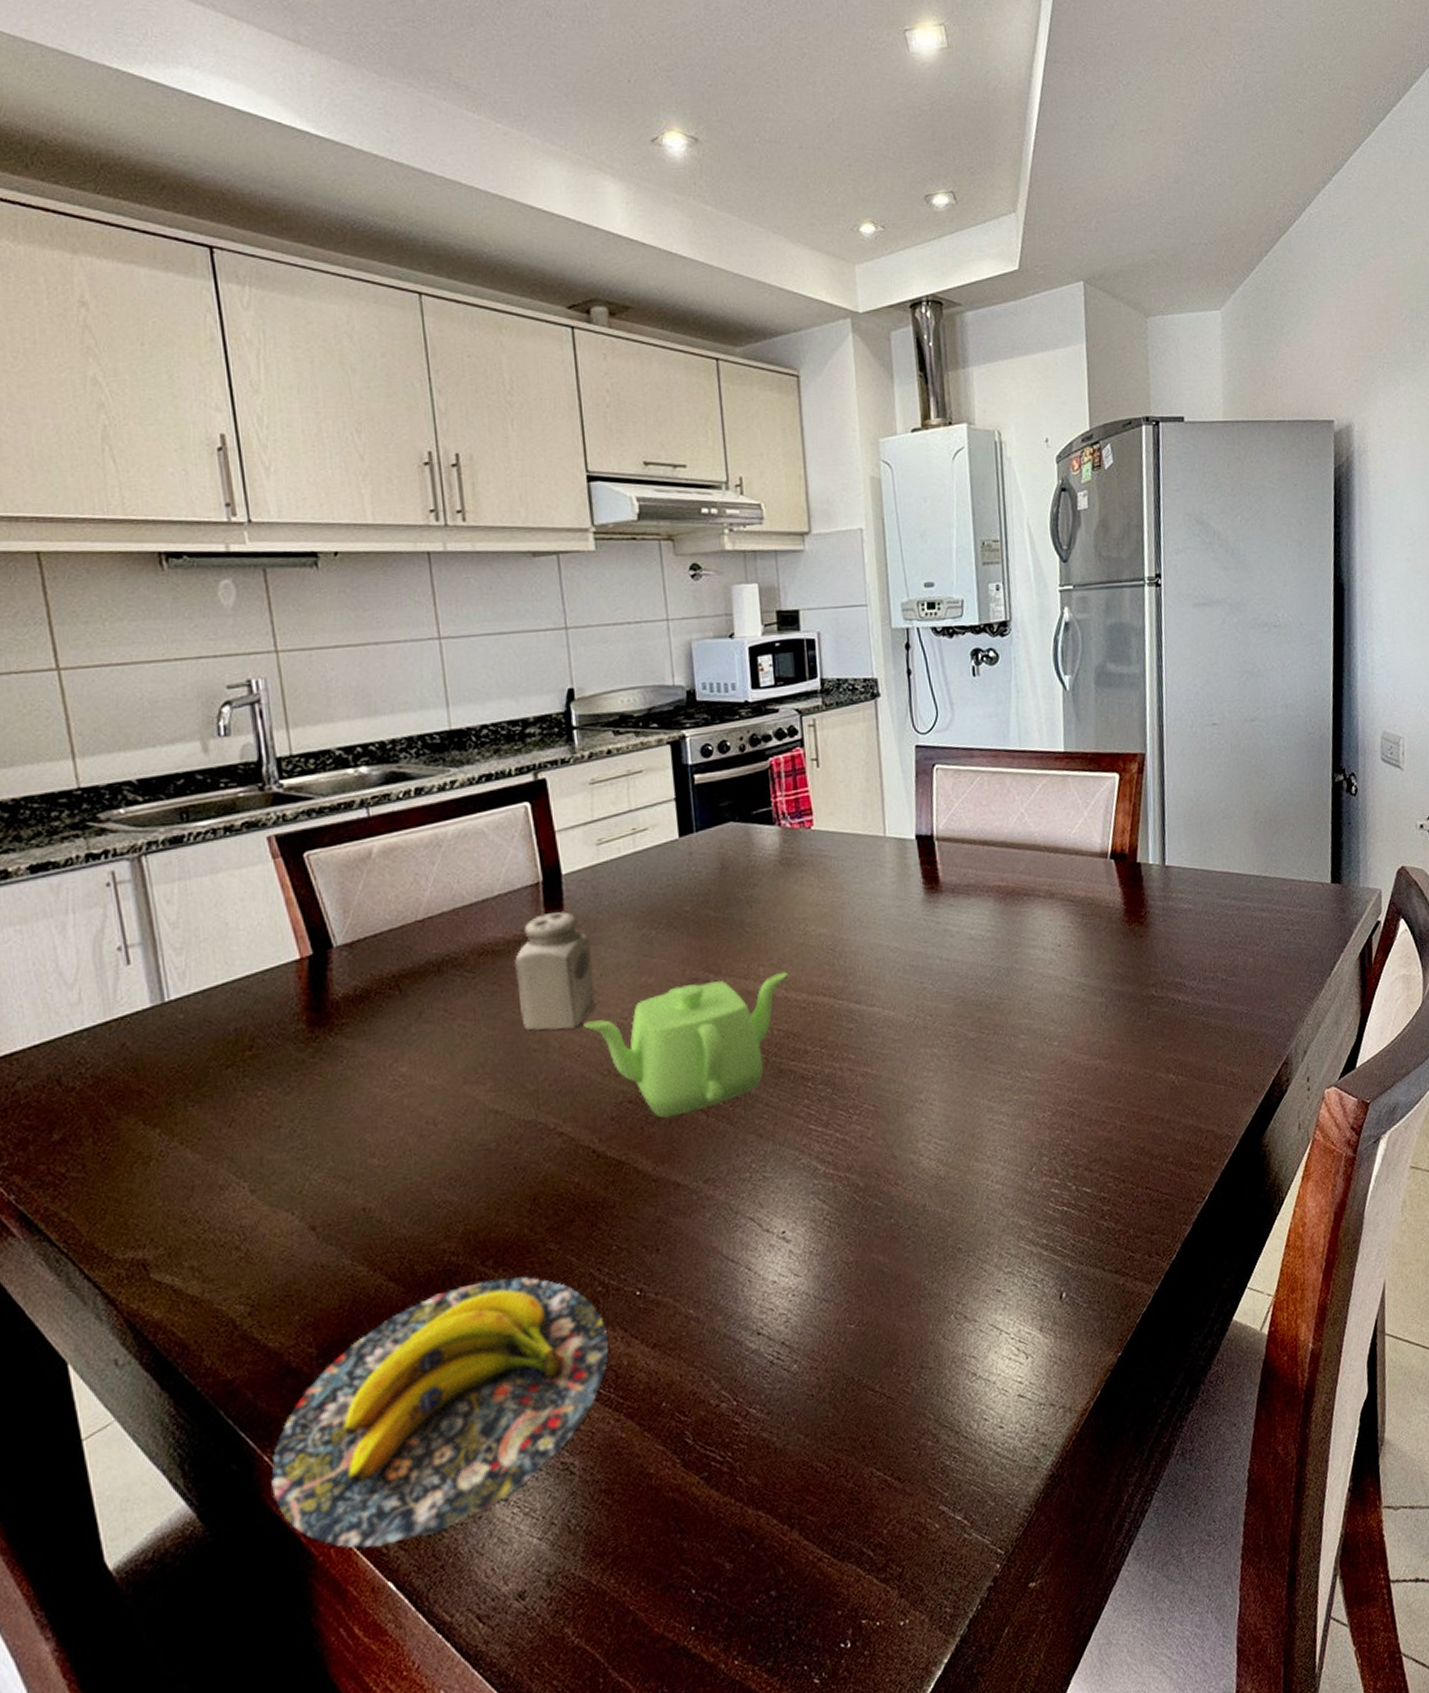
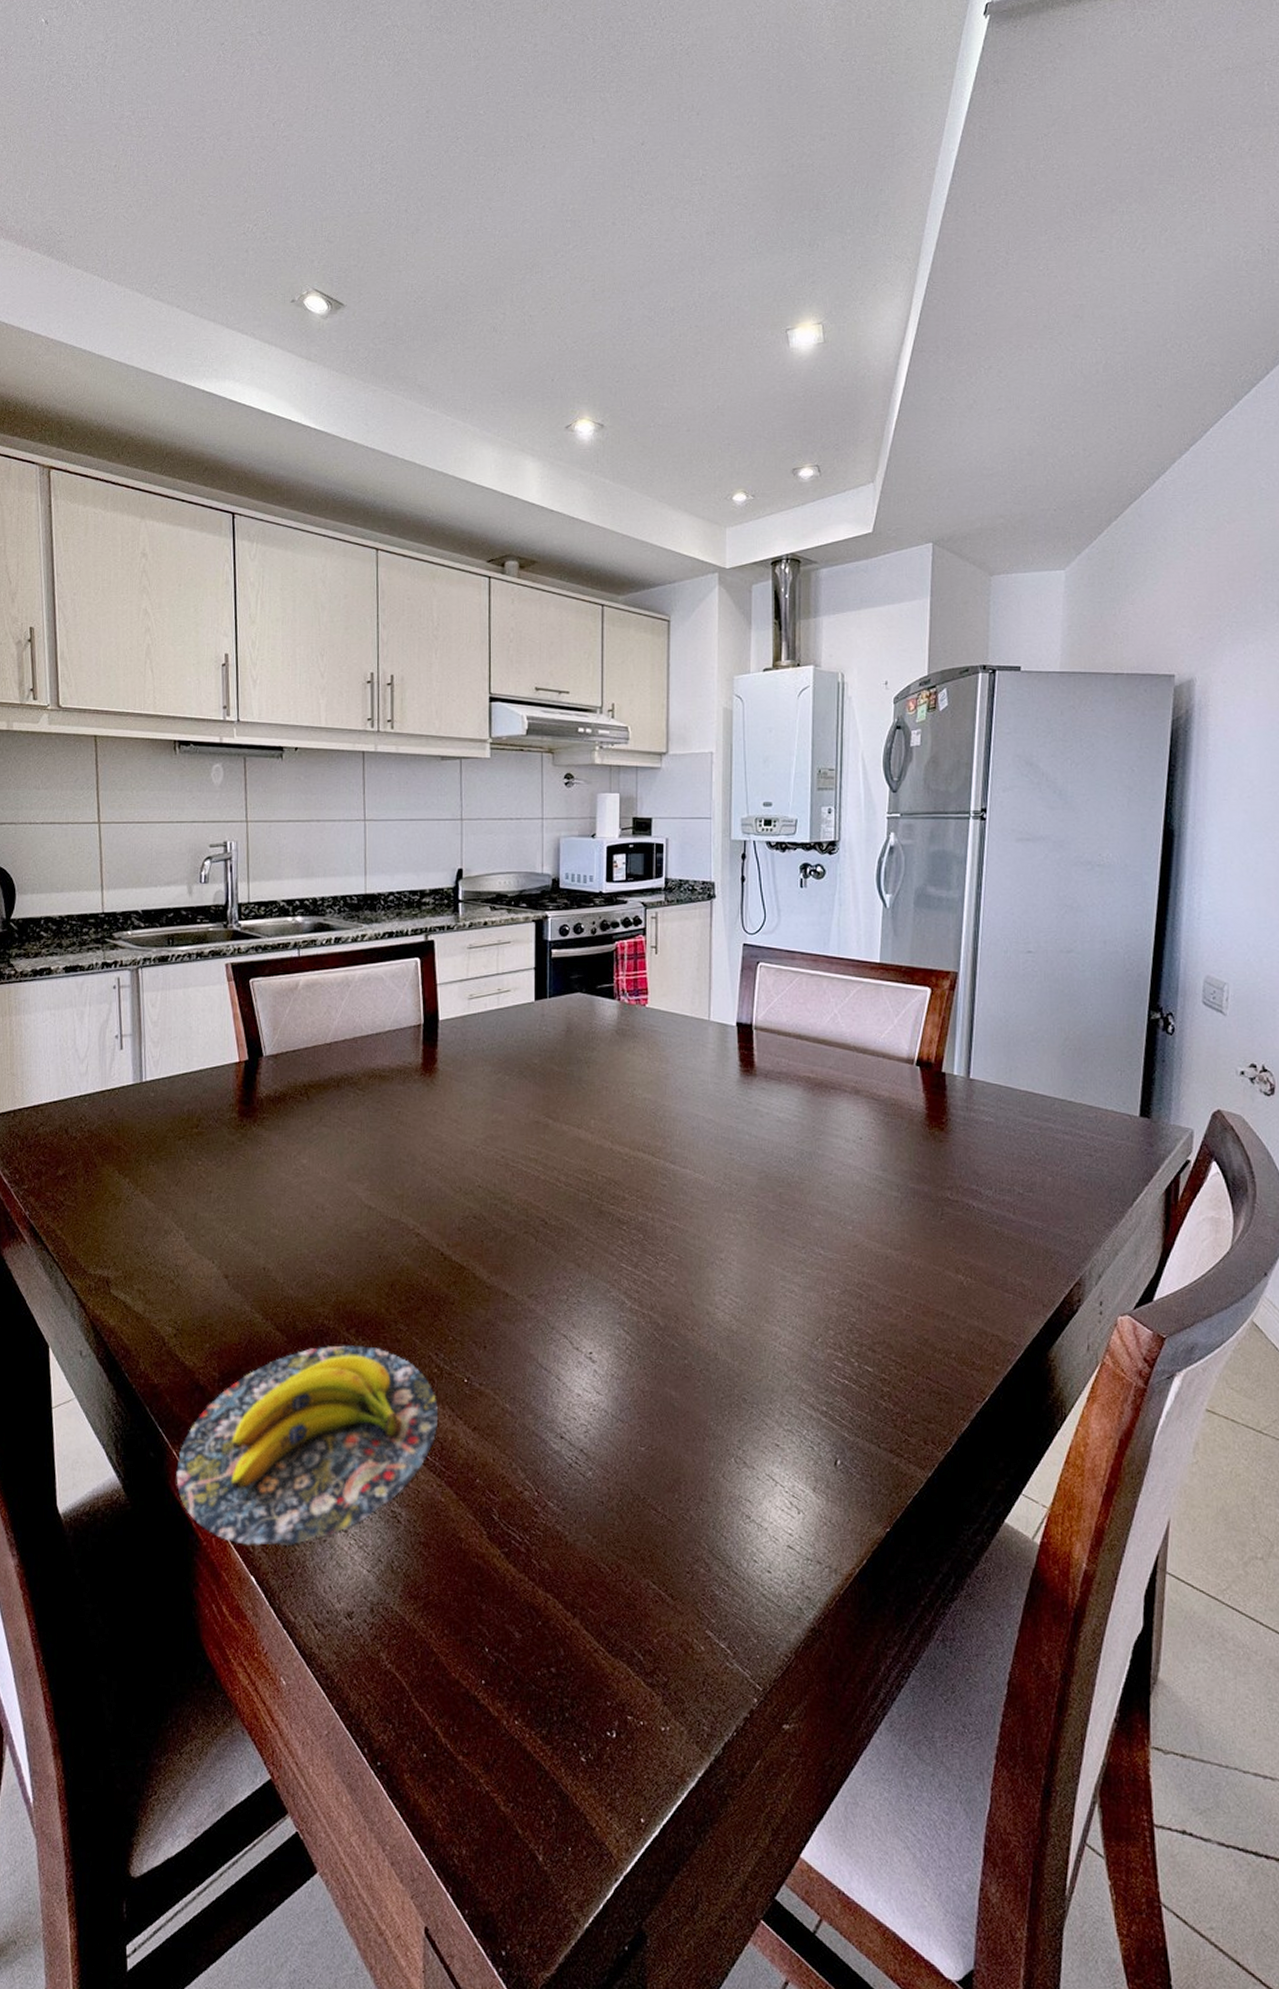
salt shaker: present [513,911,597,1031] -> none [395,1051,456,1149]
teapot: present [583,971,788,1118] -> none [444,1125,615,1236]

